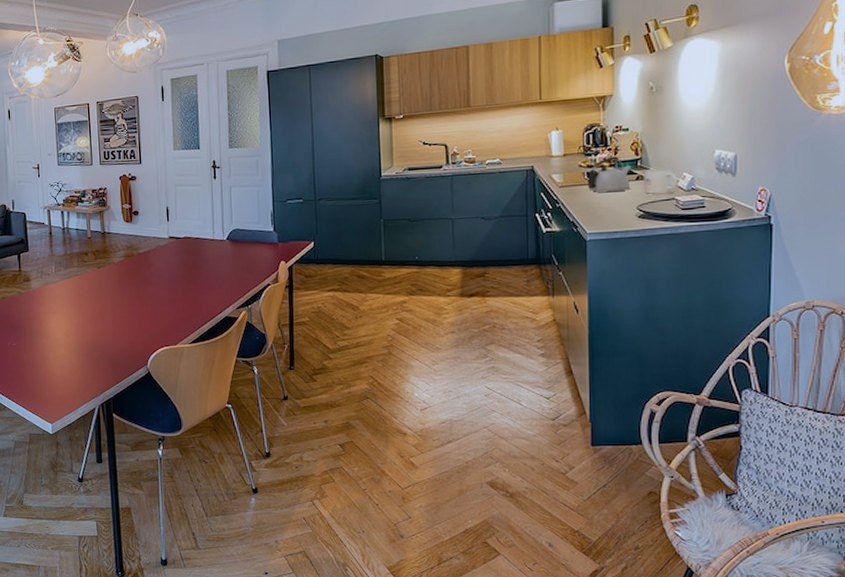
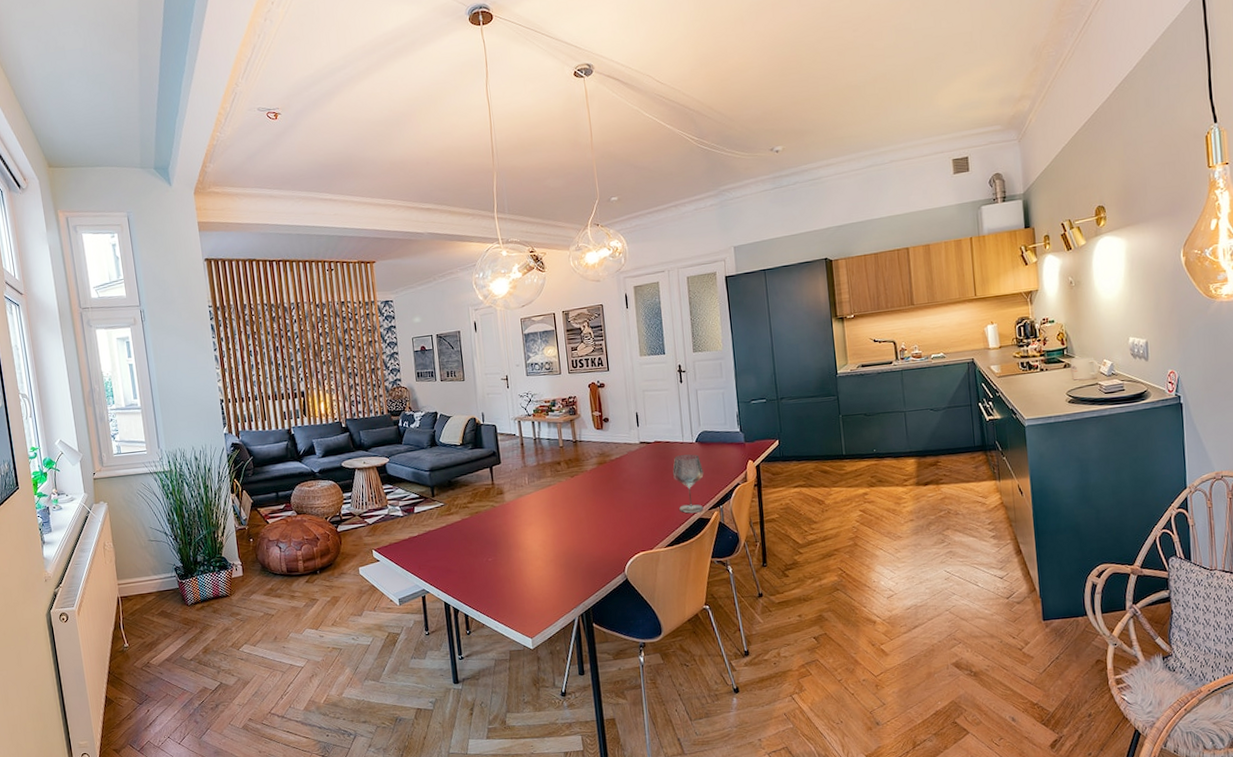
wine glass: none [200,252,233,311] -> present [672,454,704,514]
kettle: present [588,156,632,193] -> none [1022,346,1060,382]

